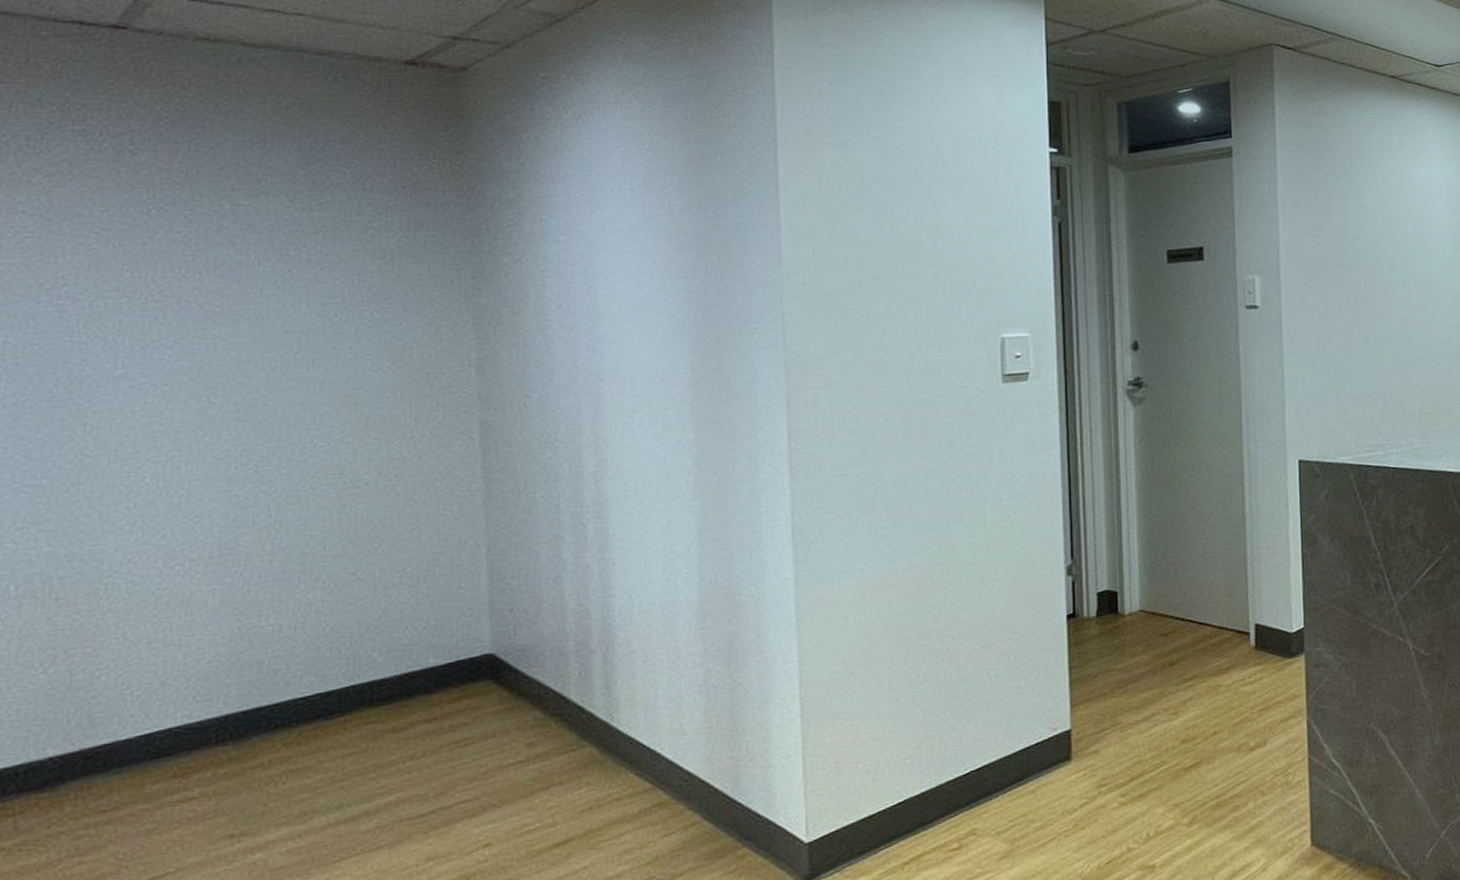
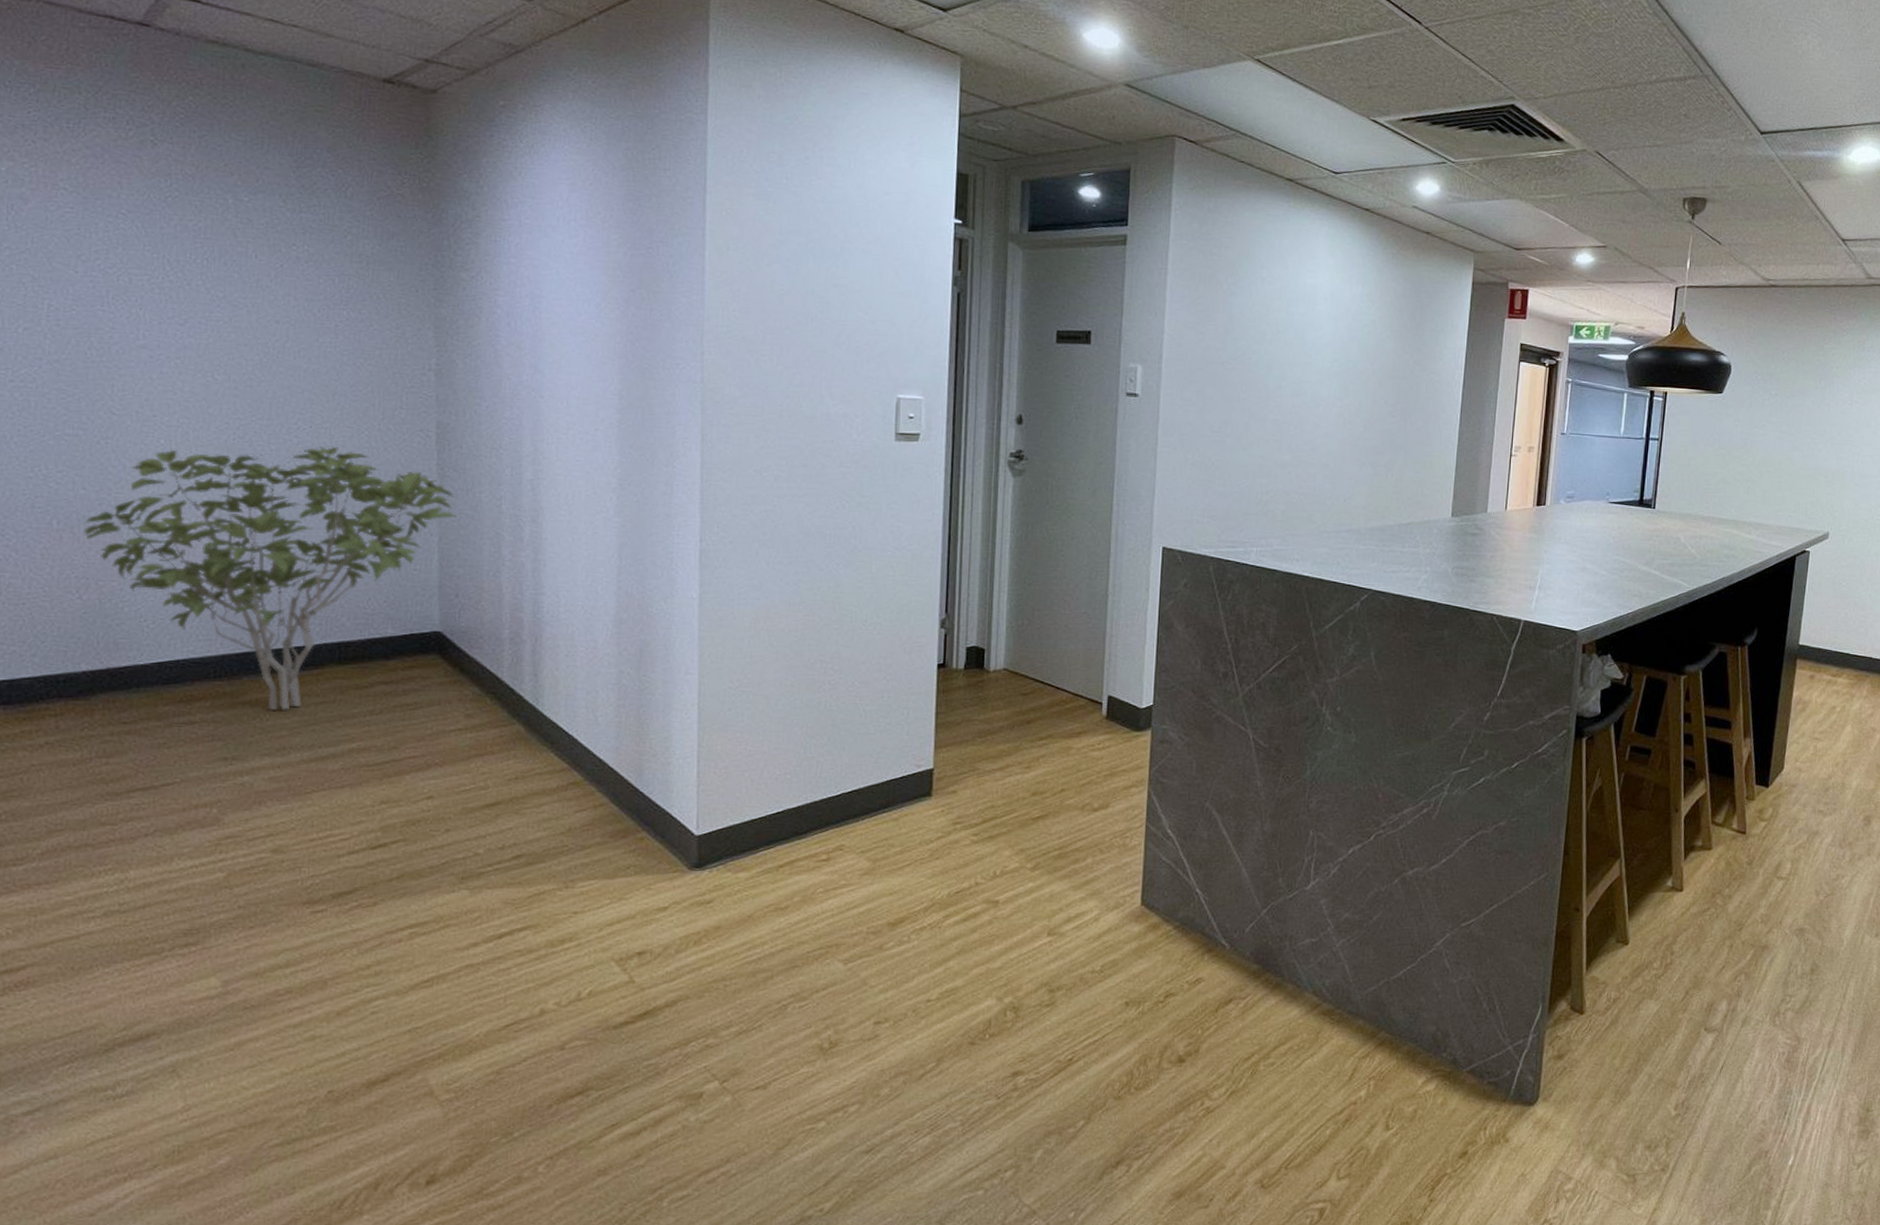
shrub: none [49,462,507,771] -> present [84,446,456,710]

